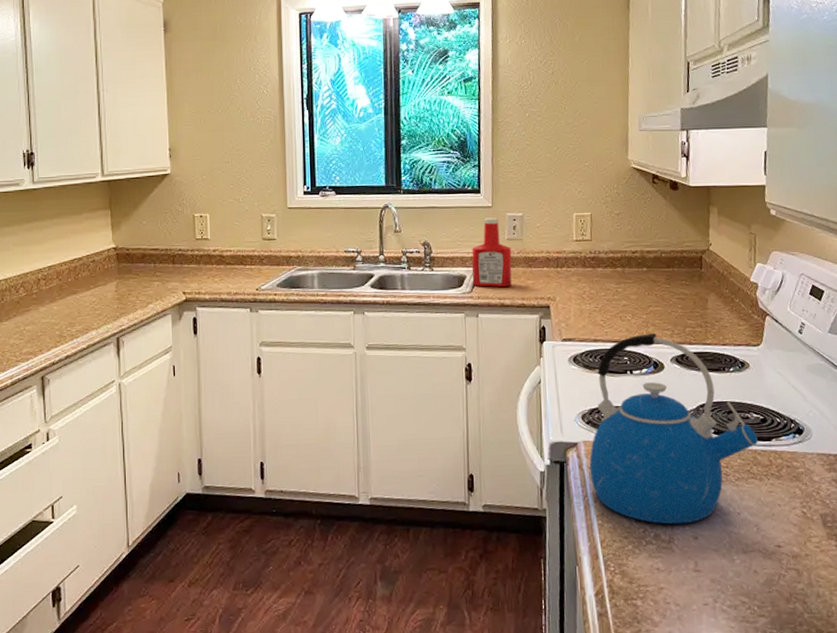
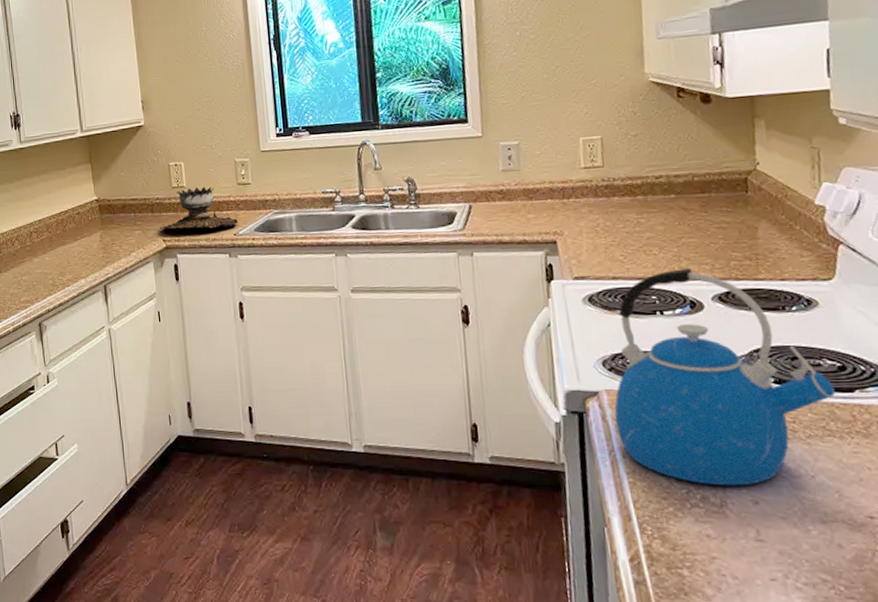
brazier: none [180,240,262,283] -> present [160,186,239,229]
ketchup bottle: present [472,217,512,288] -> none [461,148,510,223]

